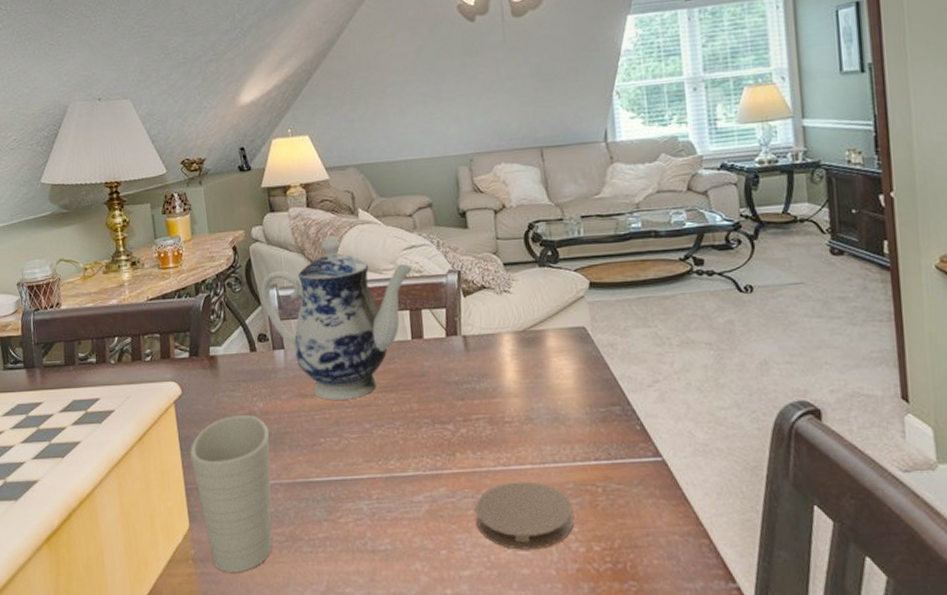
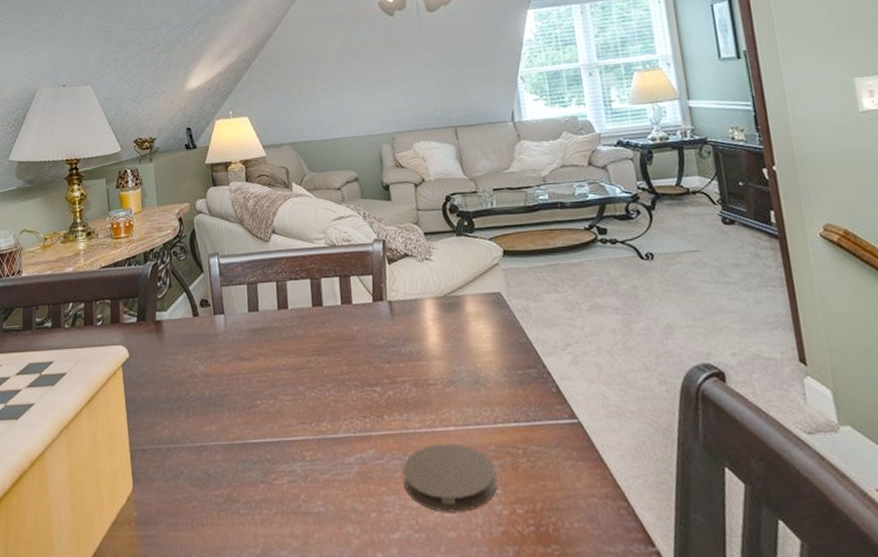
cup: present [189,415,272,572] -> none [135,378,211,535]
teapot: present [260,236,413,400] -> none [203,208,342,363]

